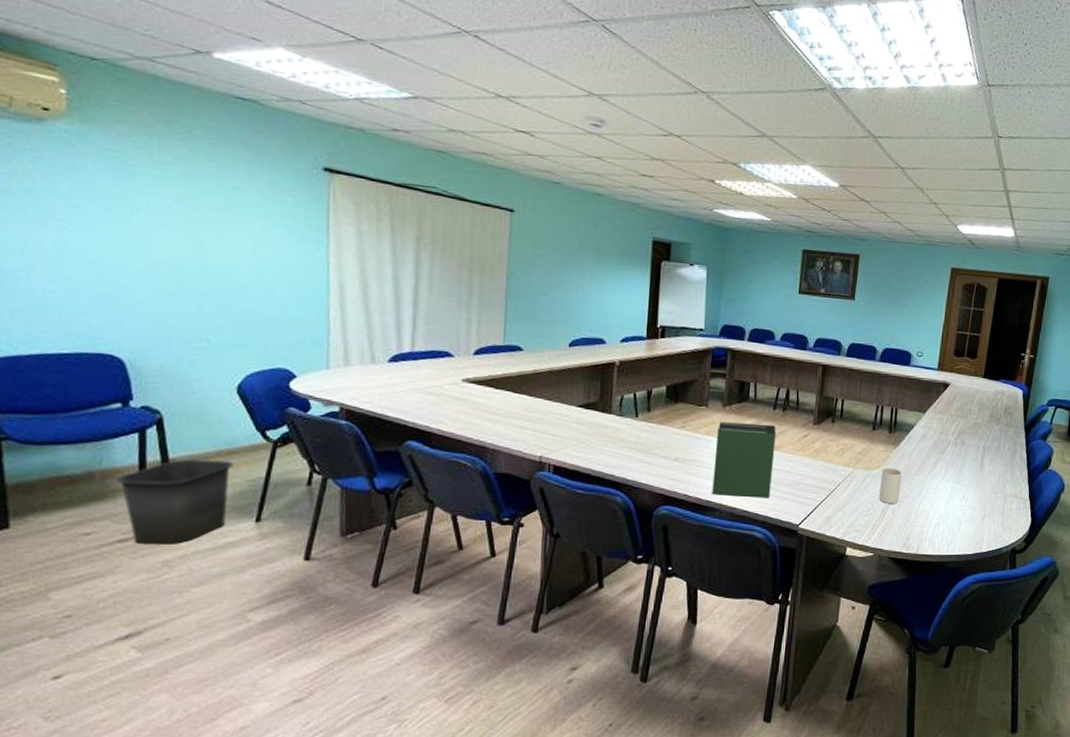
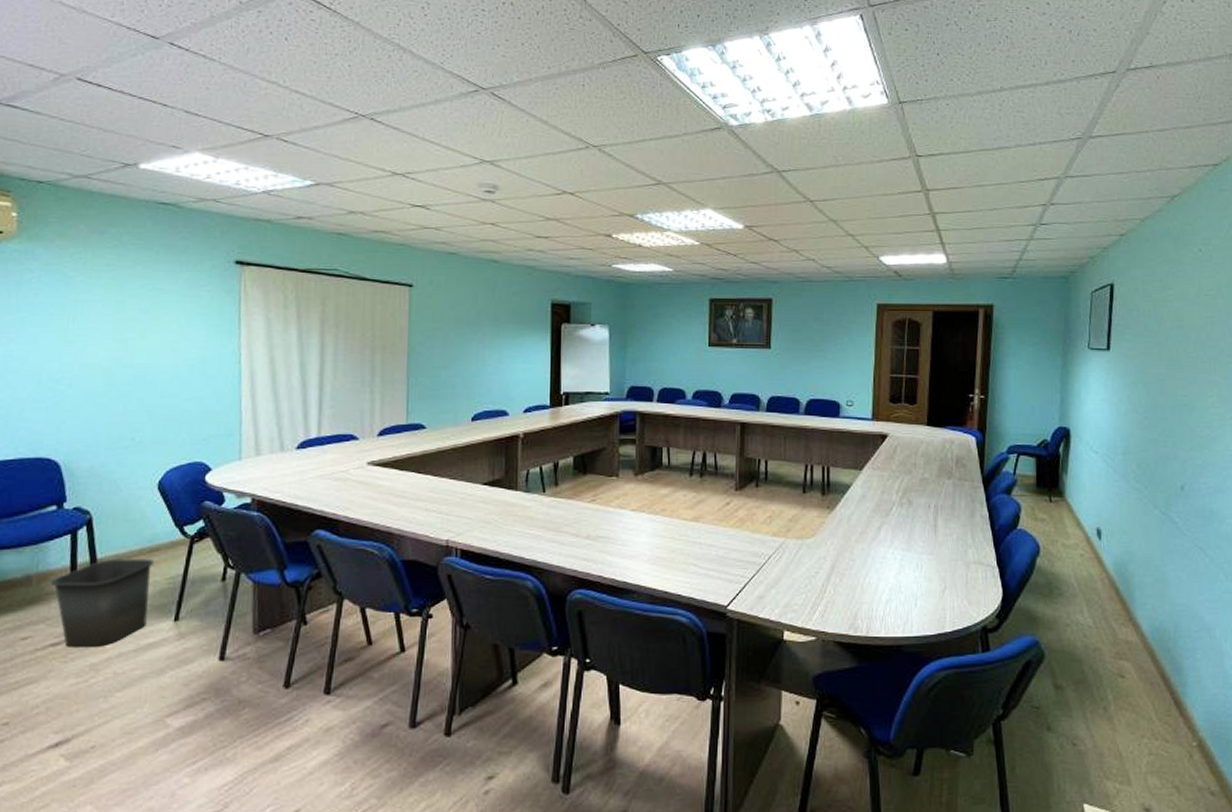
binder: present [712,422,776,498] -> none [628,493,695,577]
cup: present [879,468,902,504] -> none [817,536,841,578]

